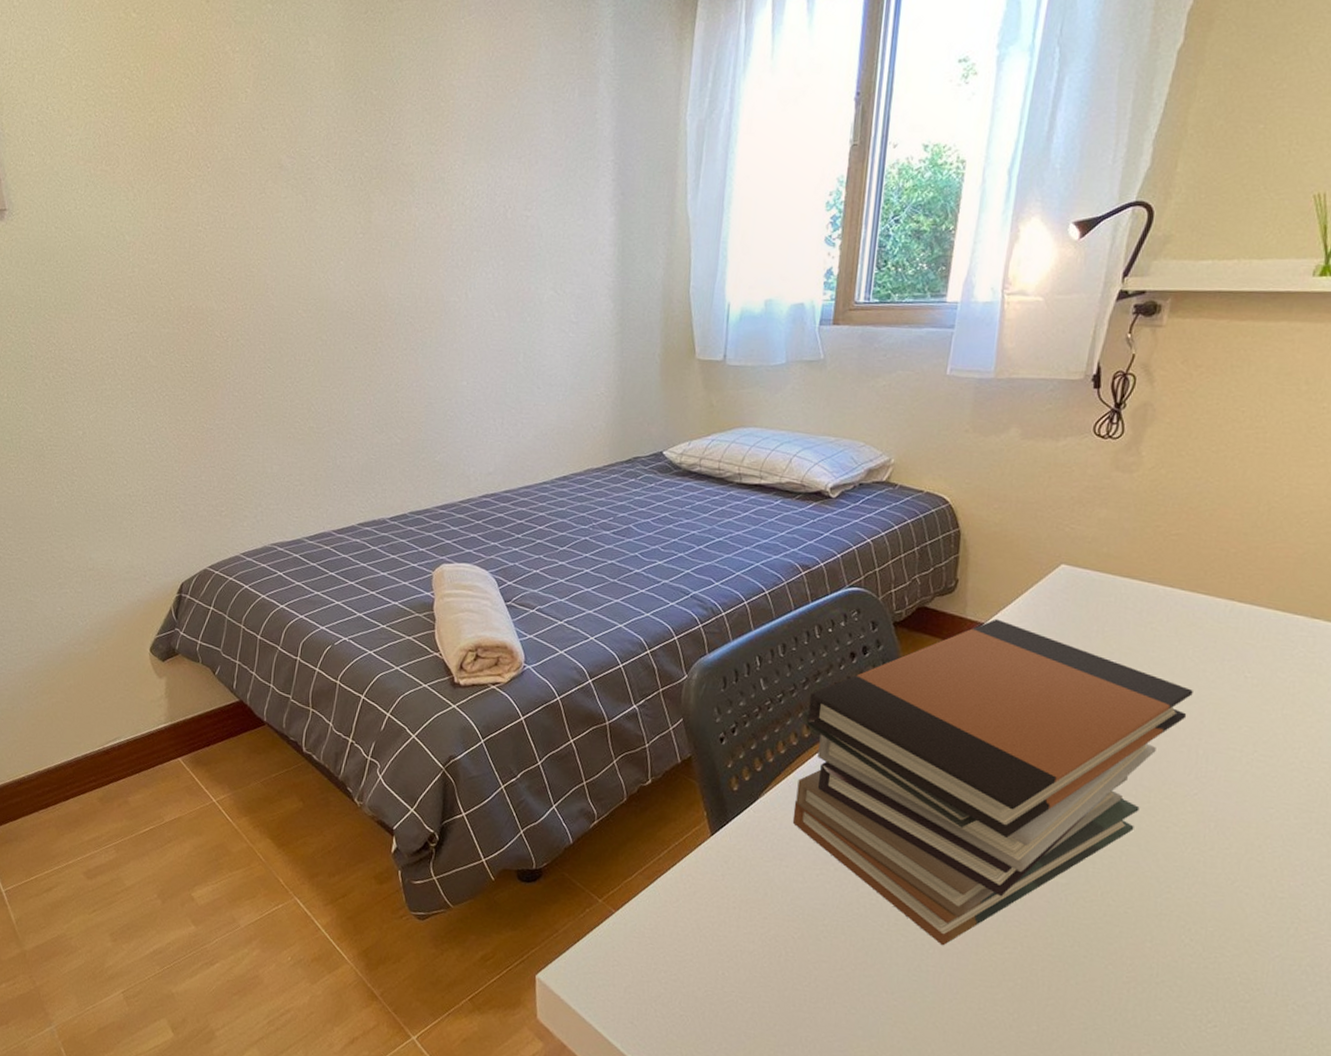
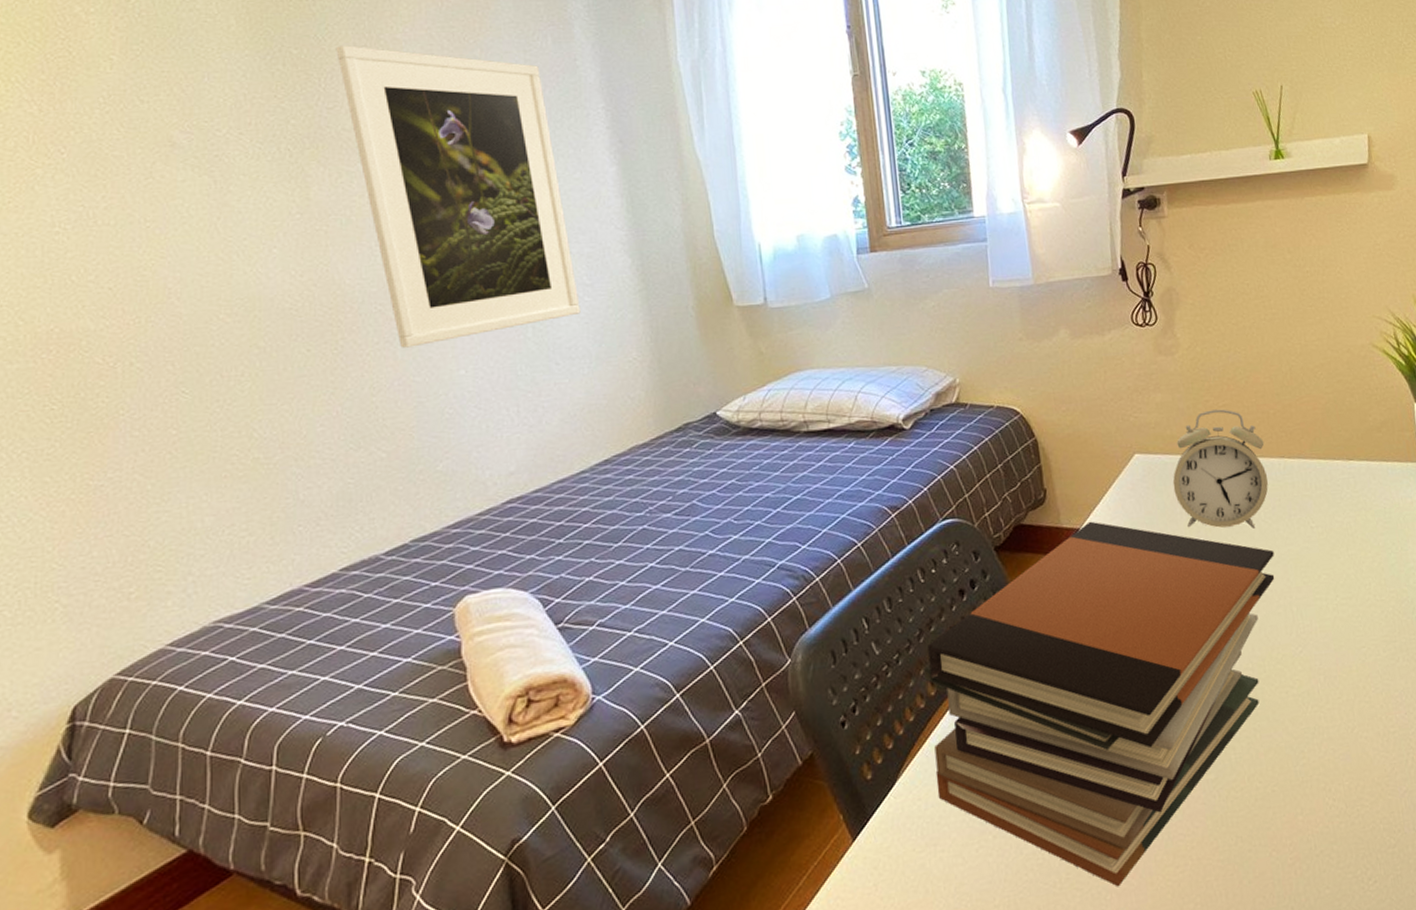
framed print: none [405,89,565,357] -> present [336,45,581,348]
alarm clock: none [1095,536,1214,664] -> present [1172,409,1269,528]

